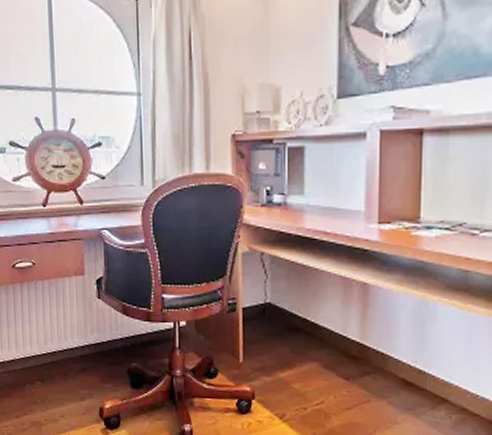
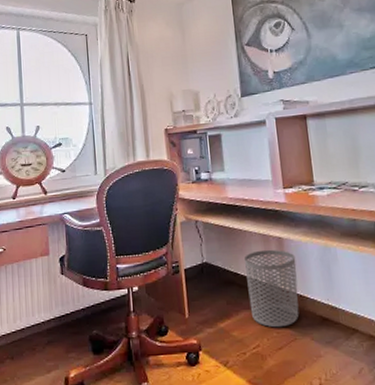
waste bin: none [316,295,382,386] -> present [244,249,300,328]

